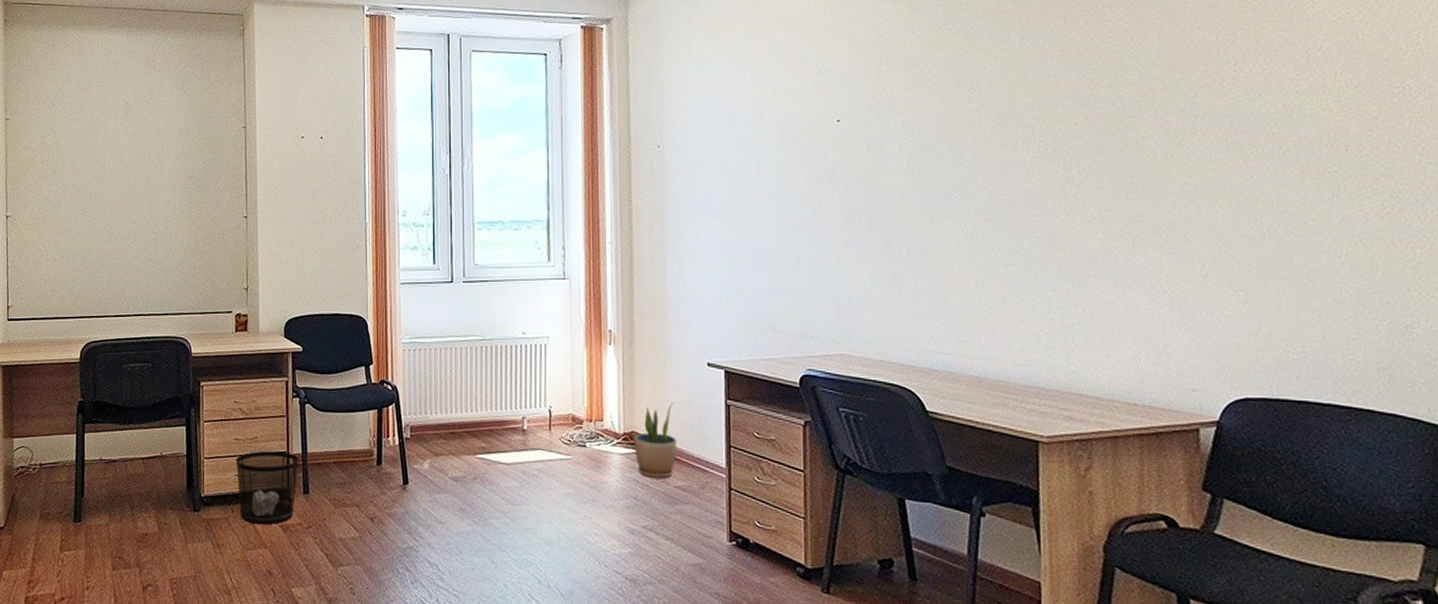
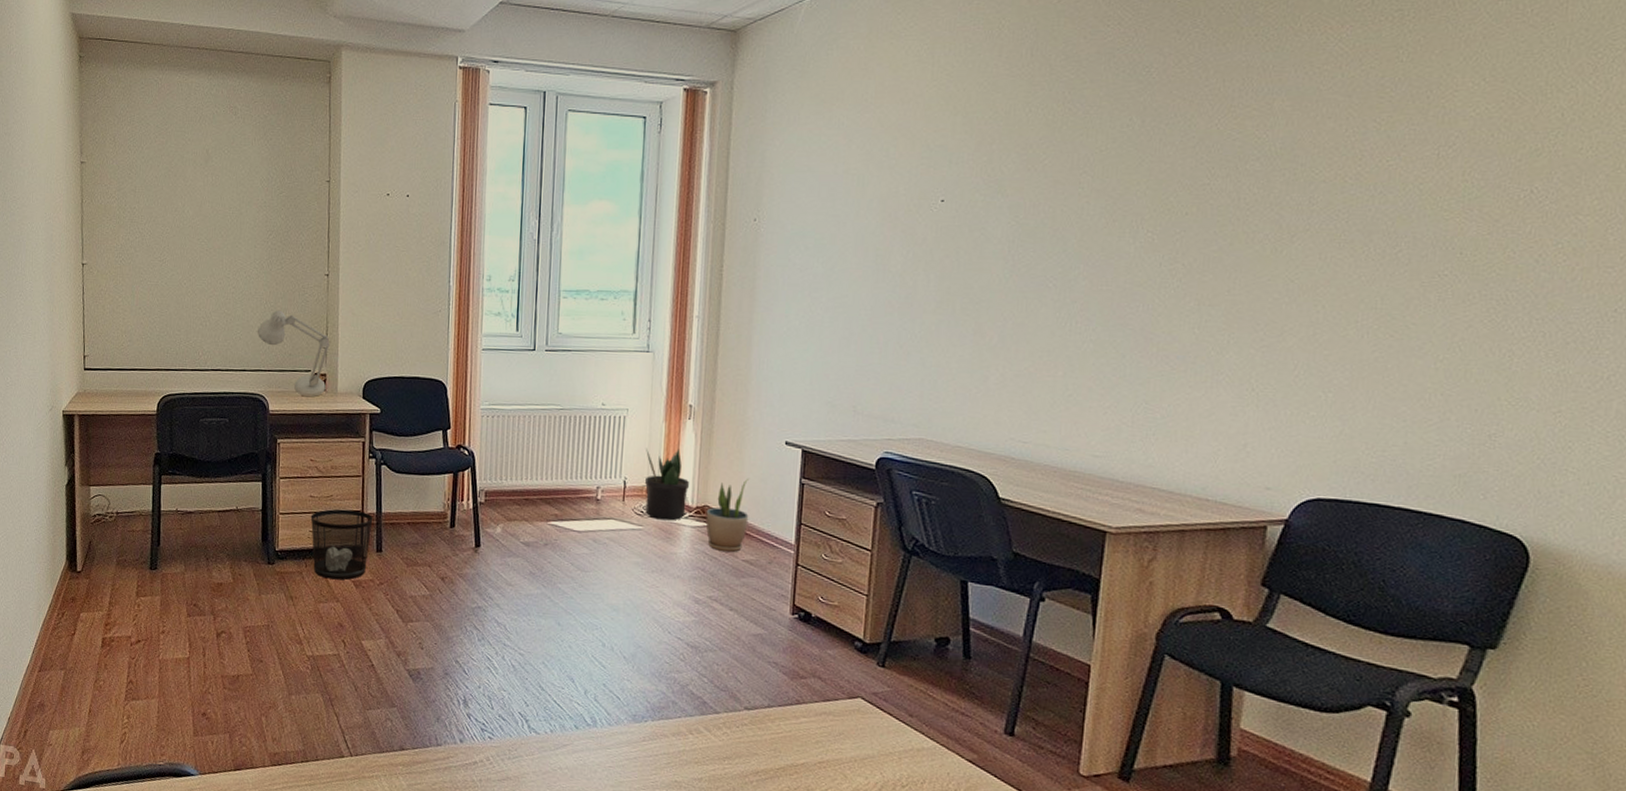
desk lamp: none [179,253,250,339] -> present [258,310,330,398]
planter: none [569,374,614,449] -> present [645,448,689,521]

